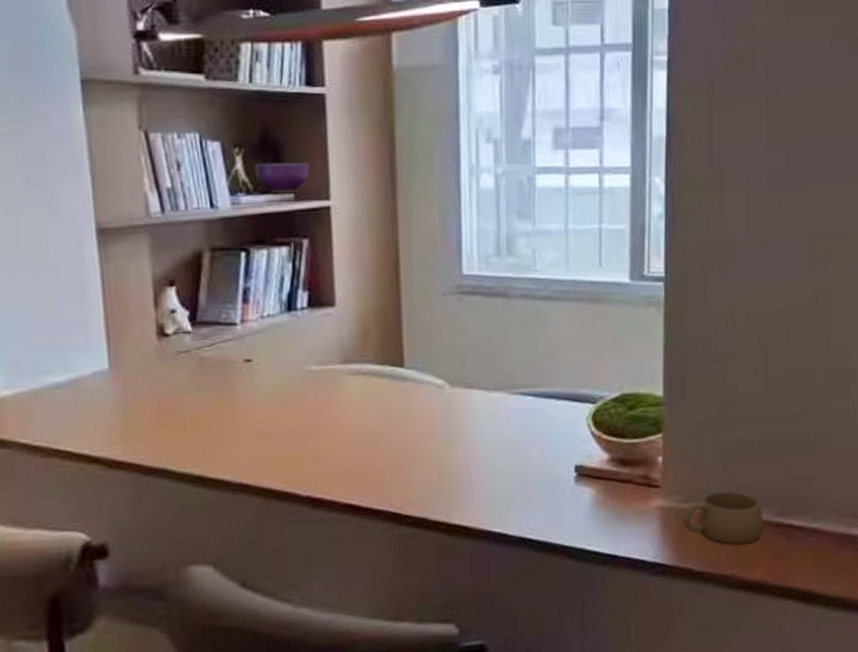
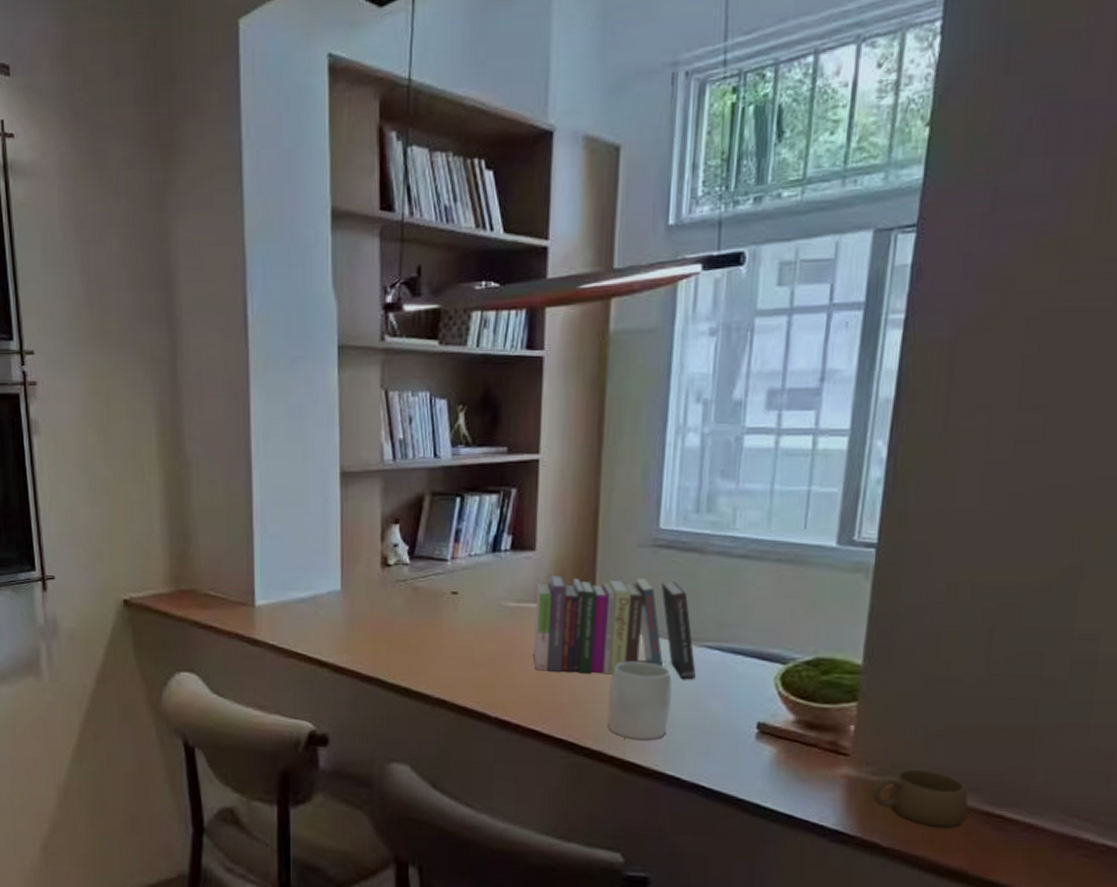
bowl: present [254,163,310,194] -> none [474,419,523,447]
books: none [340,327,512,439] -> present [533,574,696,680]
mug: none [426,416,491,501] -> present [607,661,673,741]

